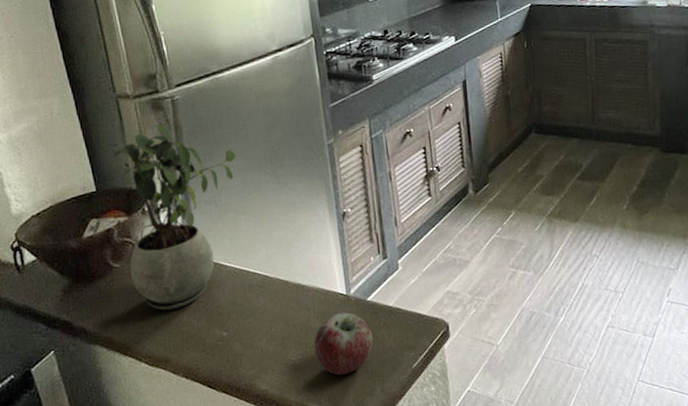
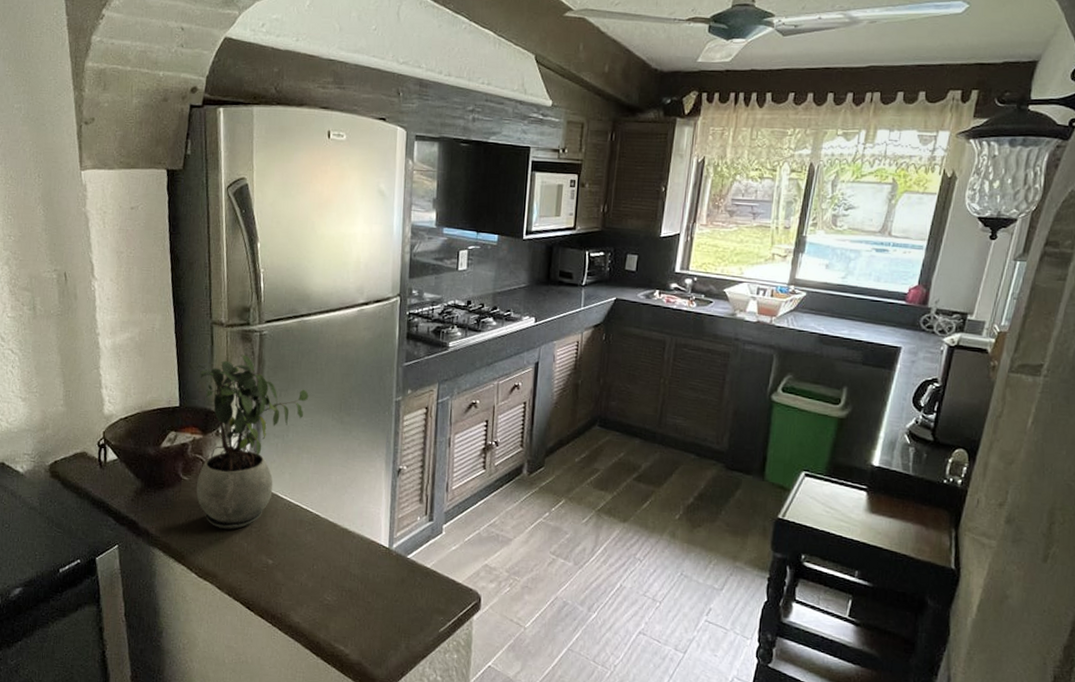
apple: present [314,312,373,375] -> none [350,563,406,625]

